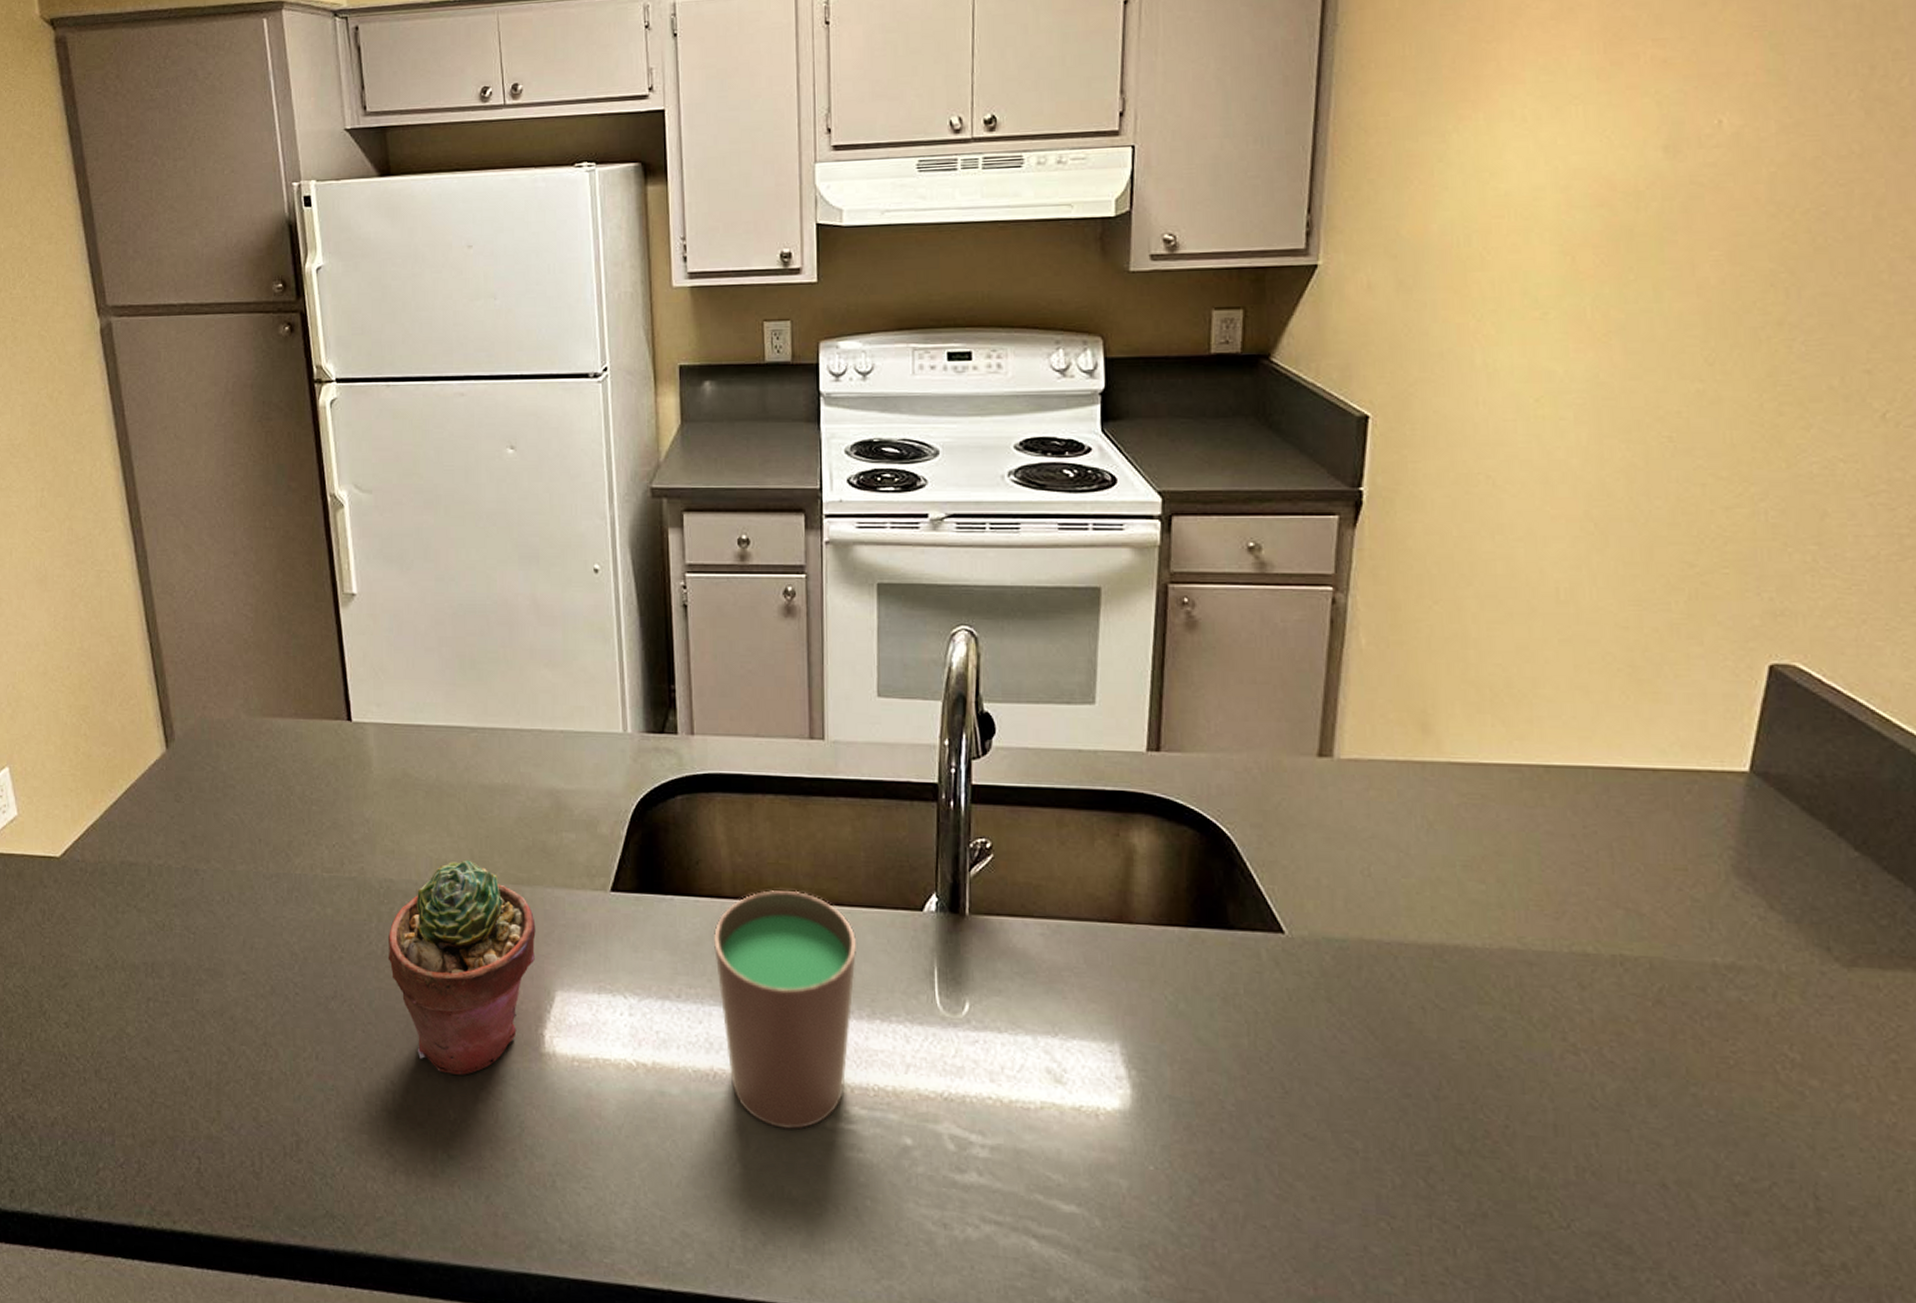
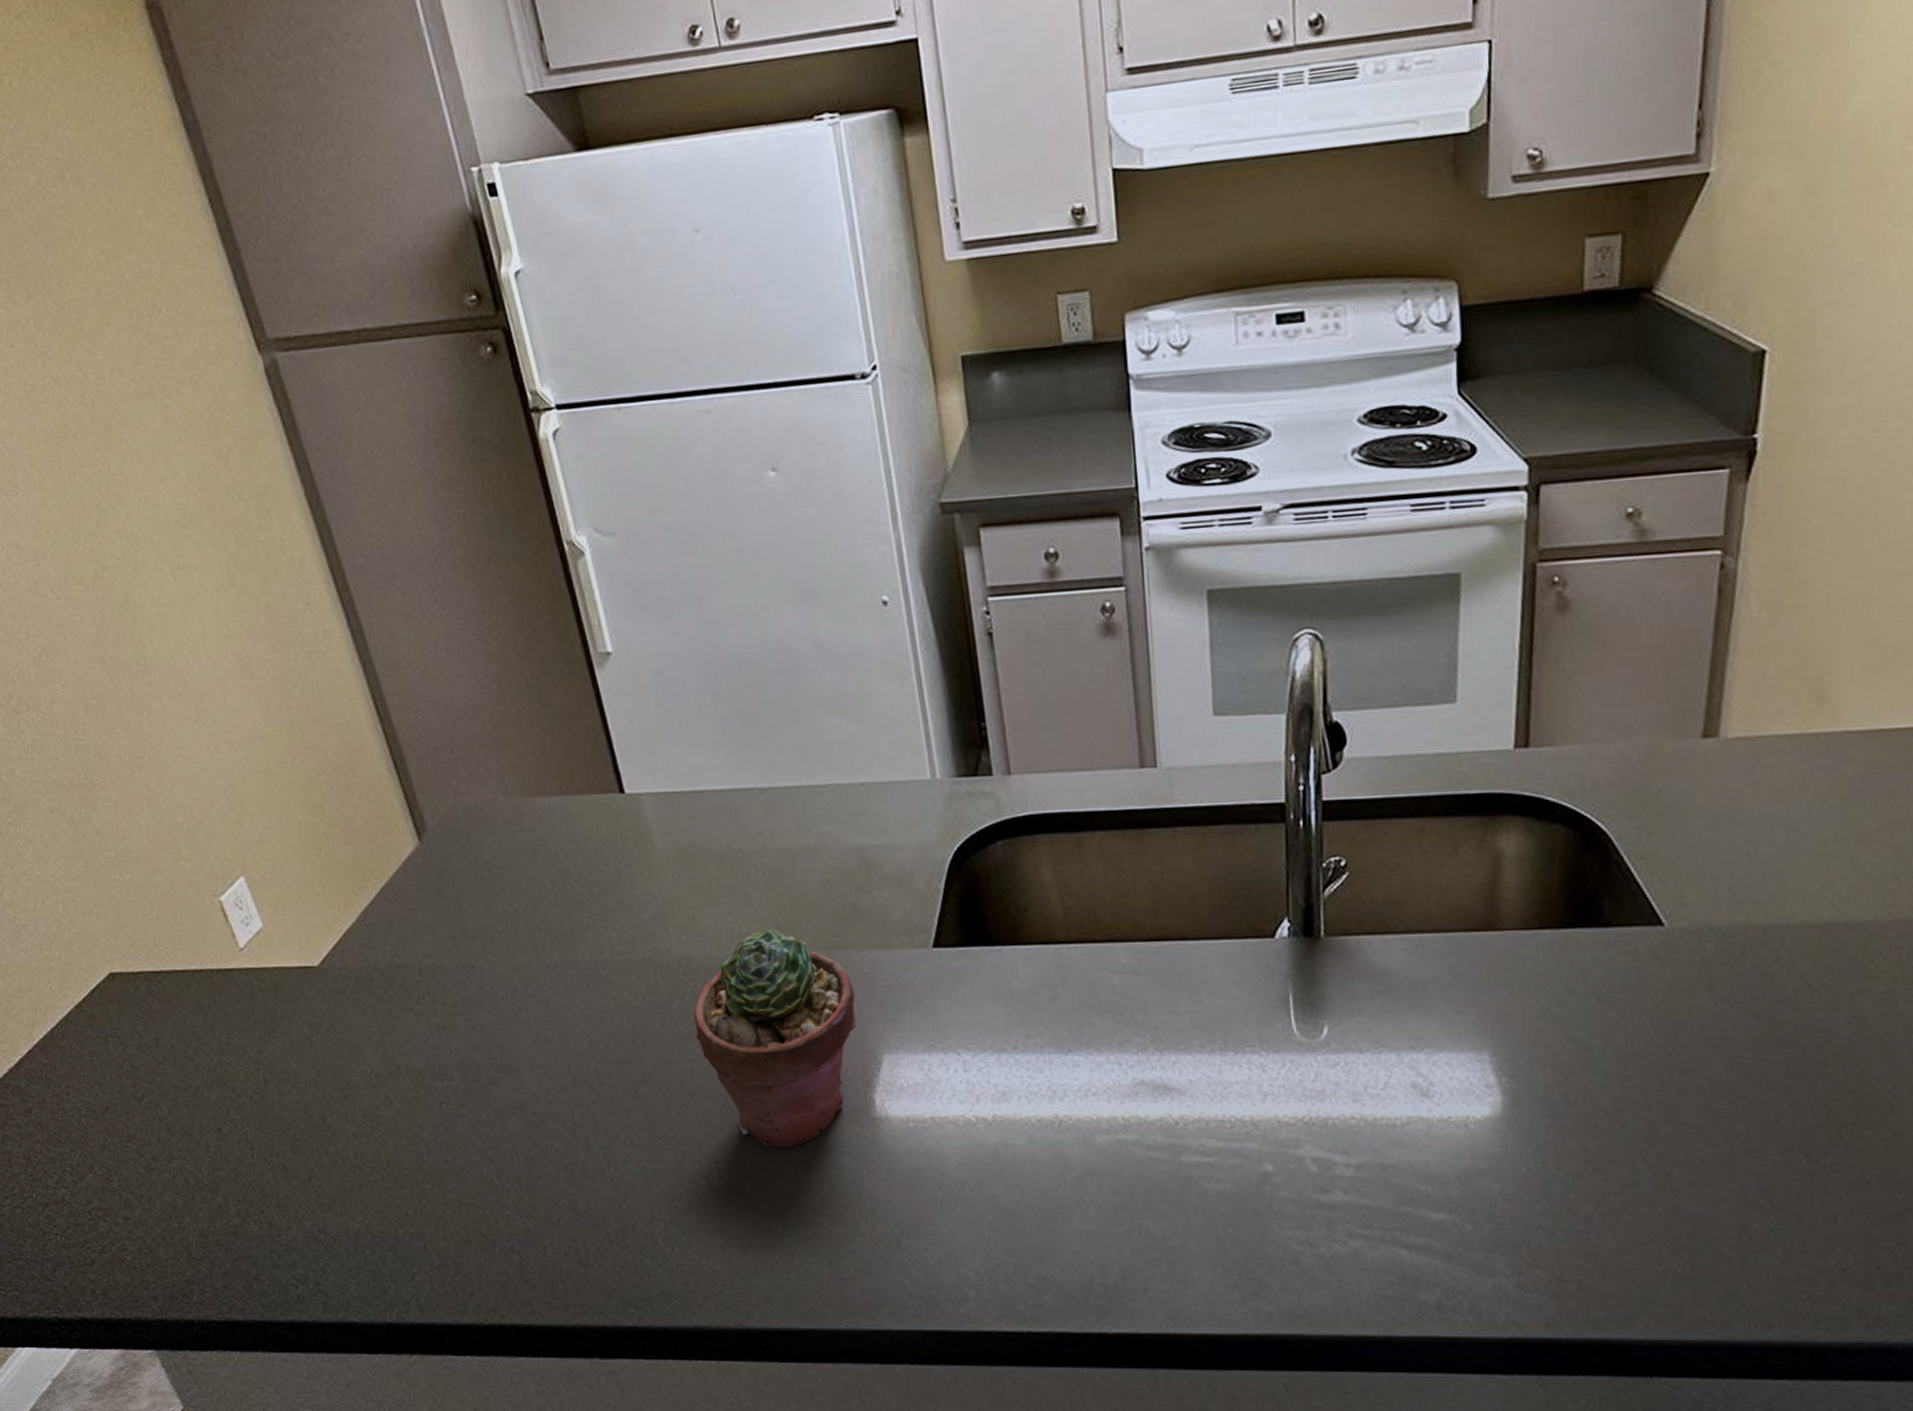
cup: present [714,890,856,1130] -> none [1049,928,1205,1167]

